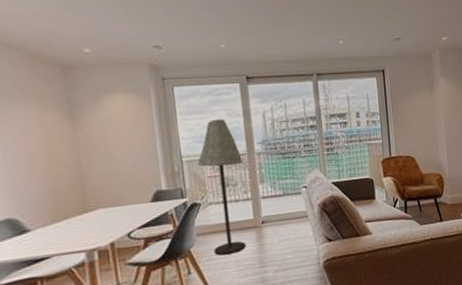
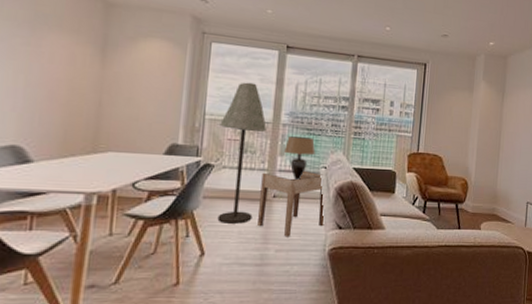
side table: none [247,193,315,258] -> present [257,170,324,237]
table lamp: none [263,161,294,204] -> present [284,136,316,181]

